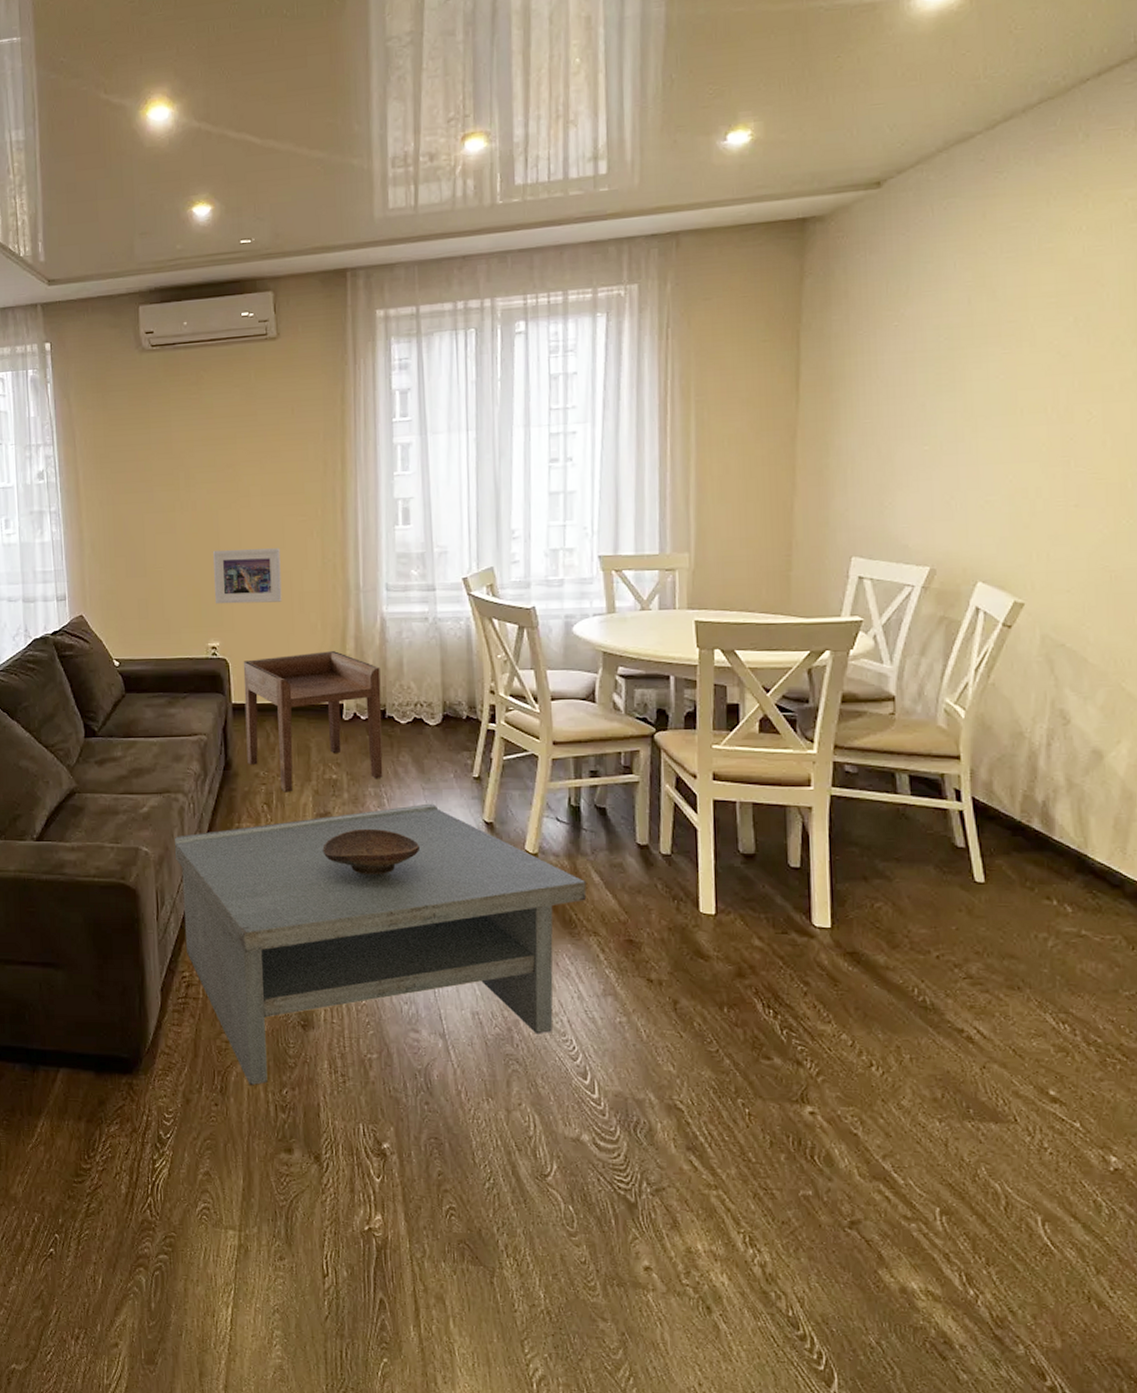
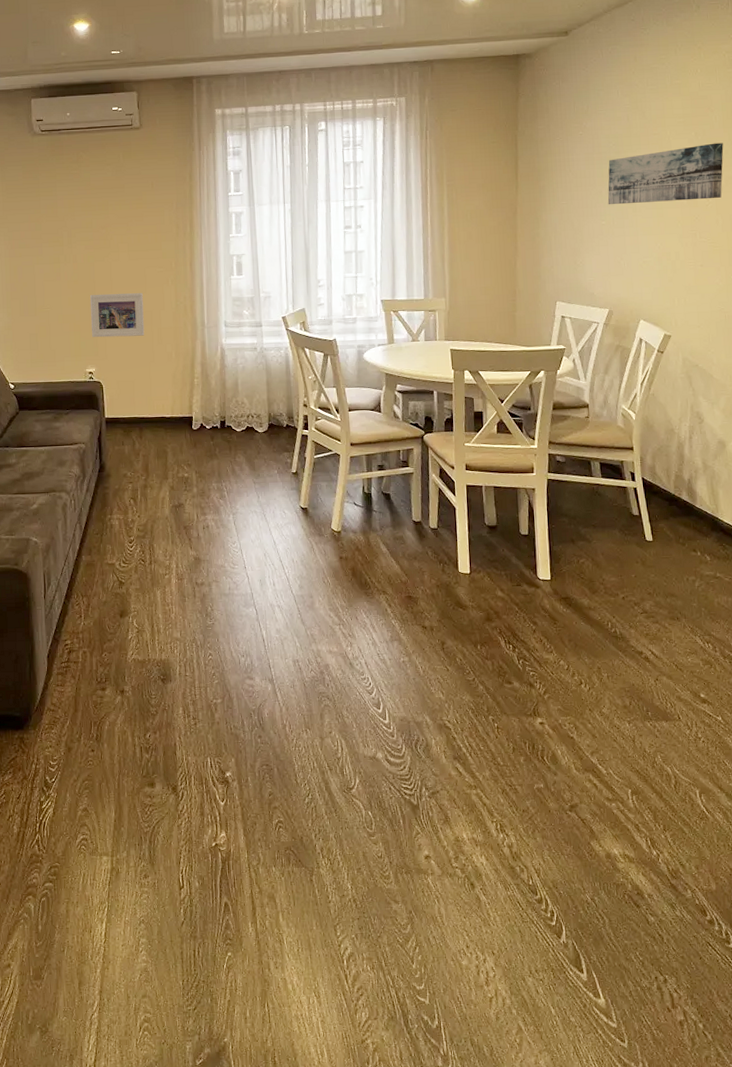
coffee table: present [173,803,587,1085] -> none [58,494,377,732]
side table: present [243,651,383,792] -> none [114,375,224,489]
decorative bowl: present [322,828,421,874] -> none [177,516,253,553]
wall art: none [933,330,1119,423] -> present [607,143,724,205]

